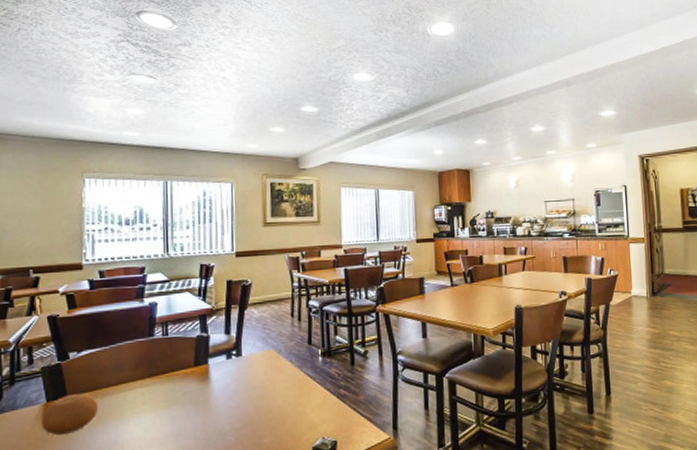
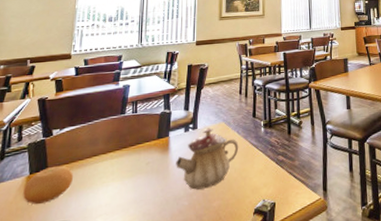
teapot: none [218,355,293,424] -> present [176,128,239,190]

